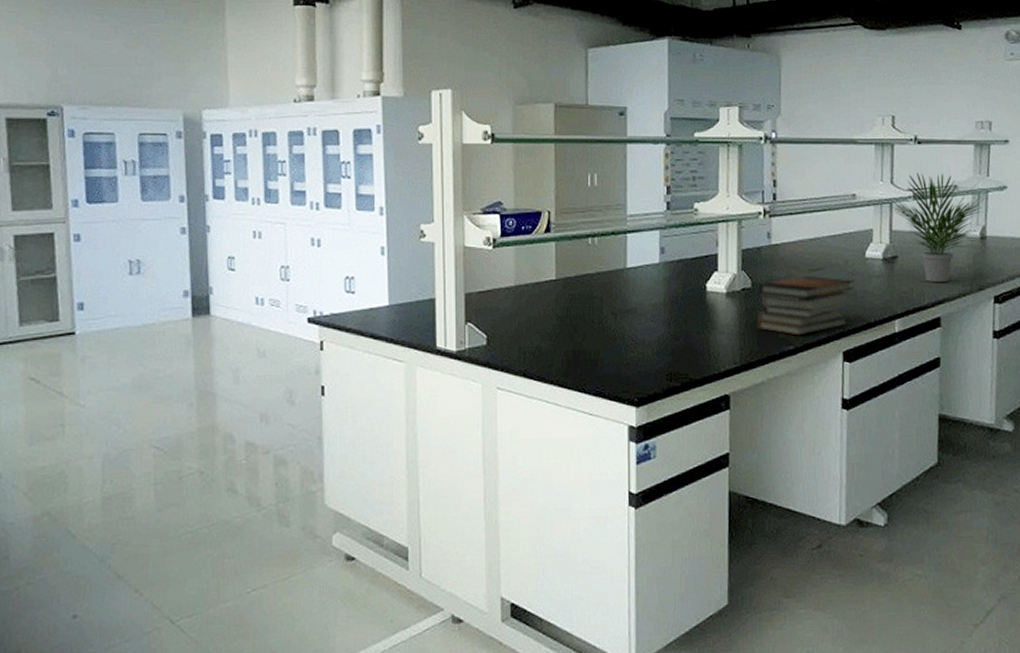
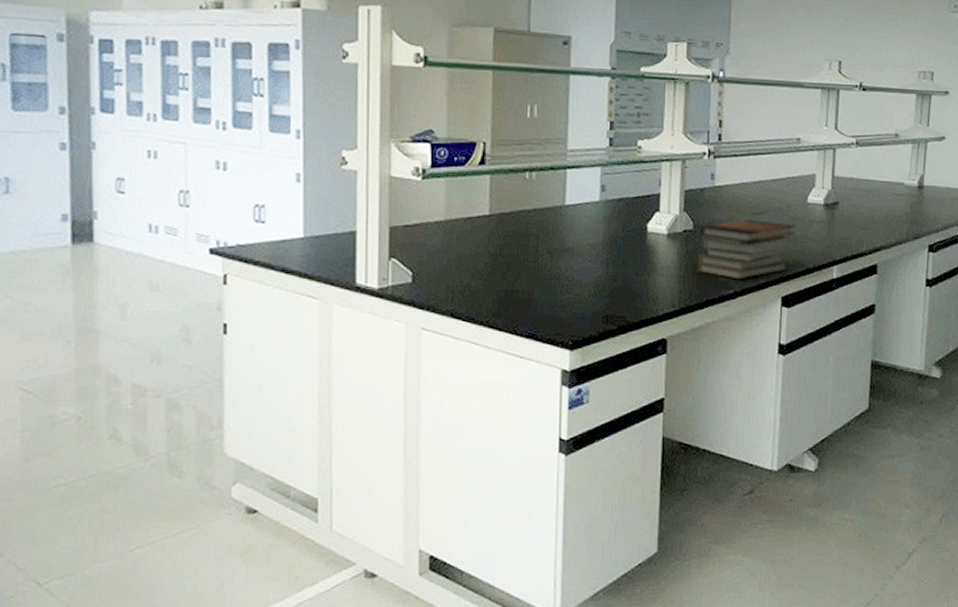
potted plant: present [889,173,984,283] -> none [832,120,923,231]

